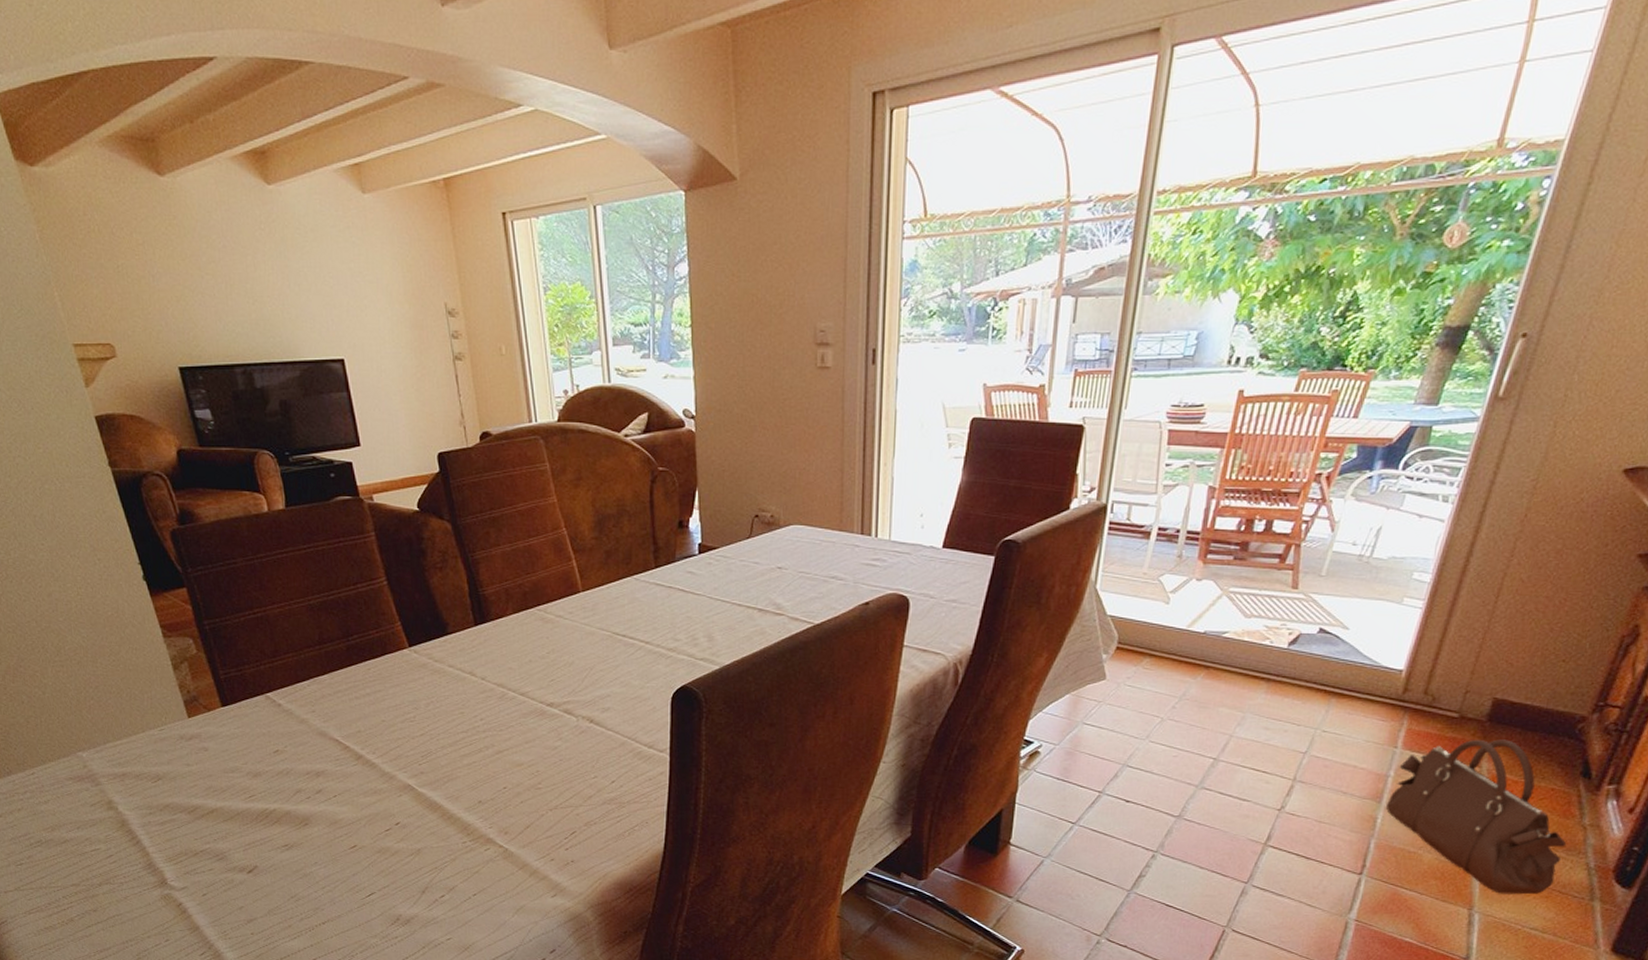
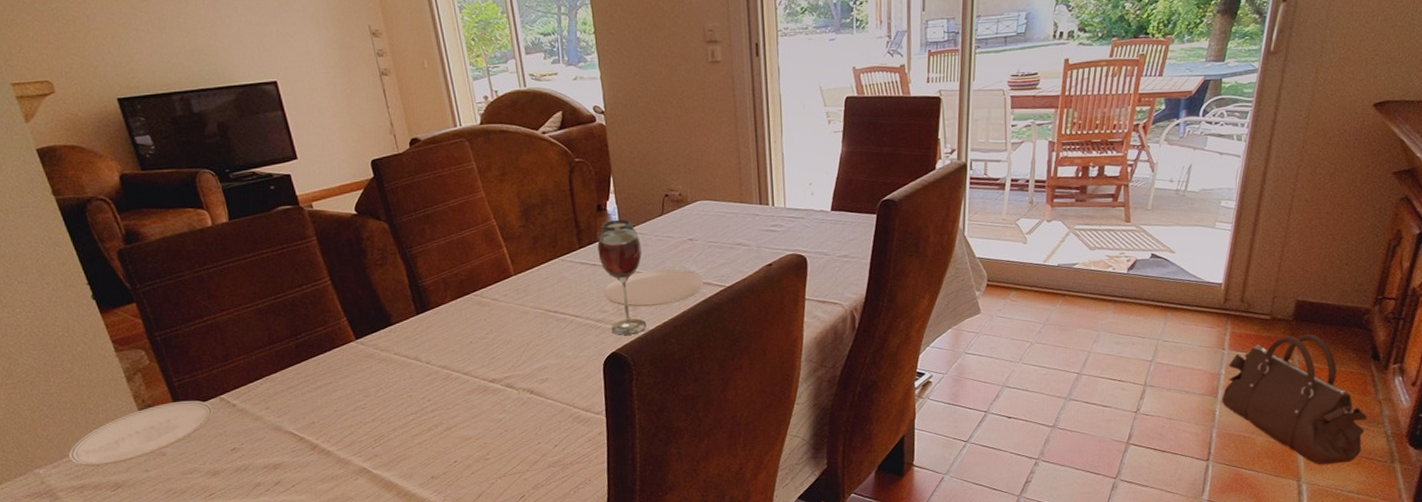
plate: none [111,695,258,755] -> present [68,400,213,466]
wineglass: none [675,539,724,668] -> present [597,219,647,335]
plate: none [678,598,790,639] -> present [603,269,704,307]

